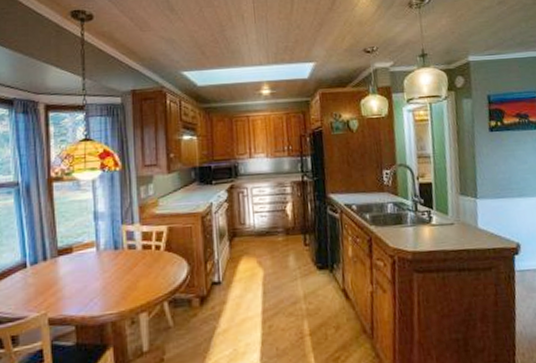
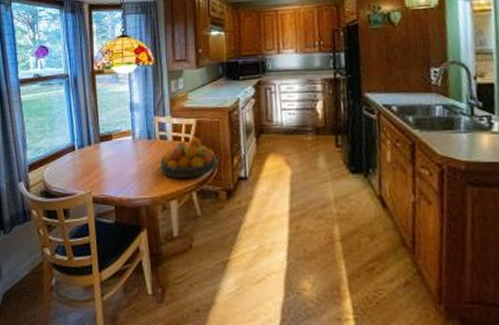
fruit bowl: none [128,243,190,290] -> present [160,136,217,178]

